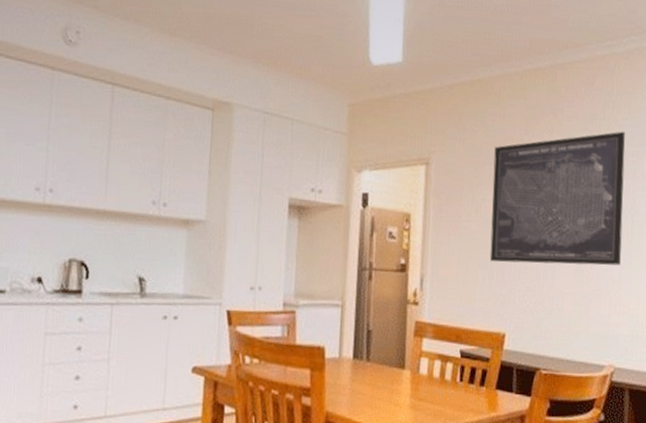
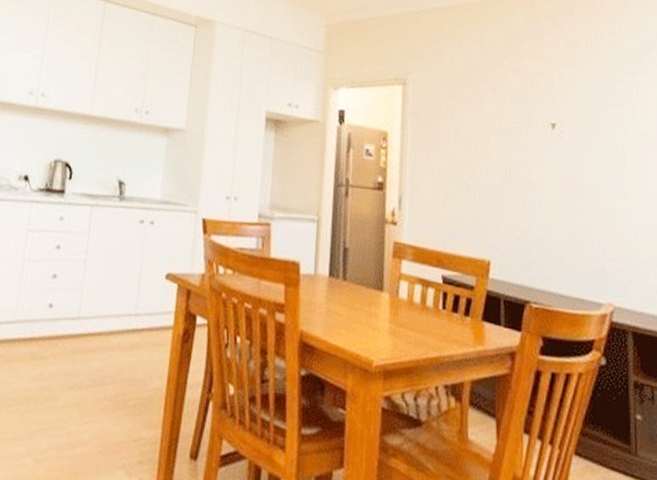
wall art: present [489,131,625,266] -> none [471,59,614,197]

